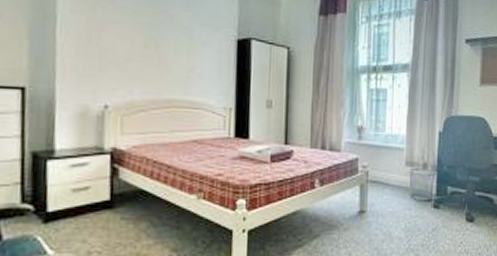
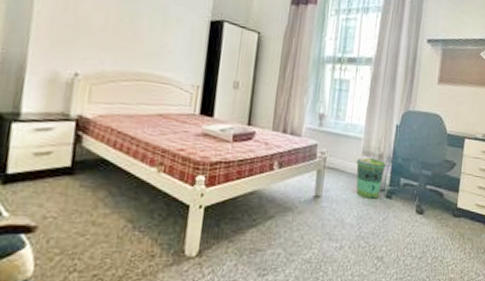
trash can: none [400,169,430,210] -> present [356,158,386,199]

